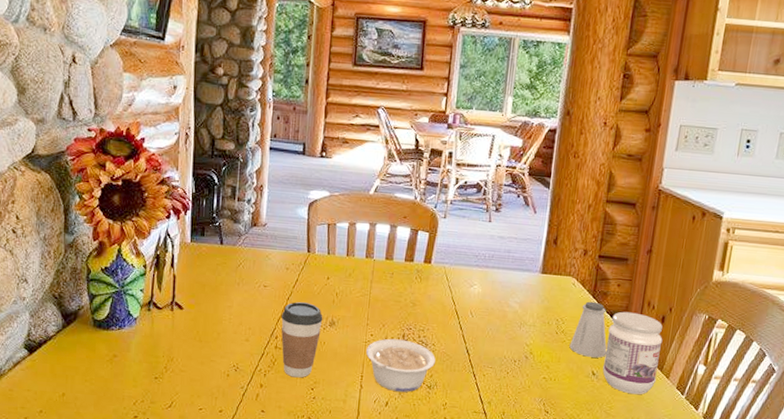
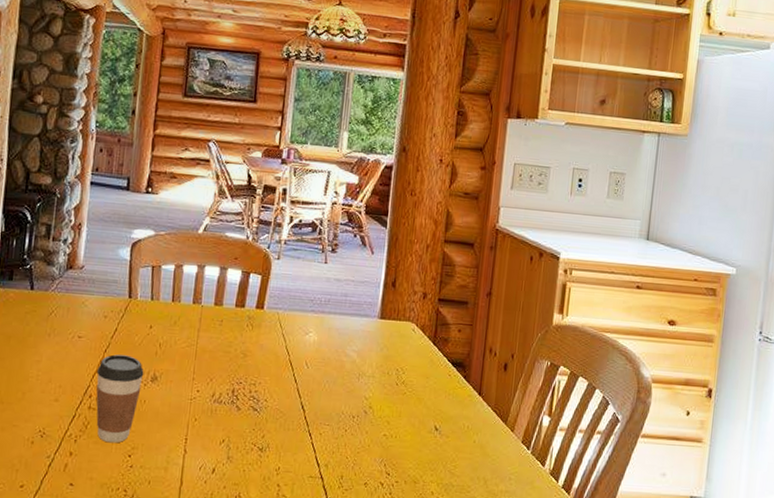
legume: present [366,338,436,392] -> none [192,394,268,456]
saltshaker: present [569,301,607,358] -> none [410,348,450,411]
jam: present [603,311,663,395] -> none [446,359,506,451]

